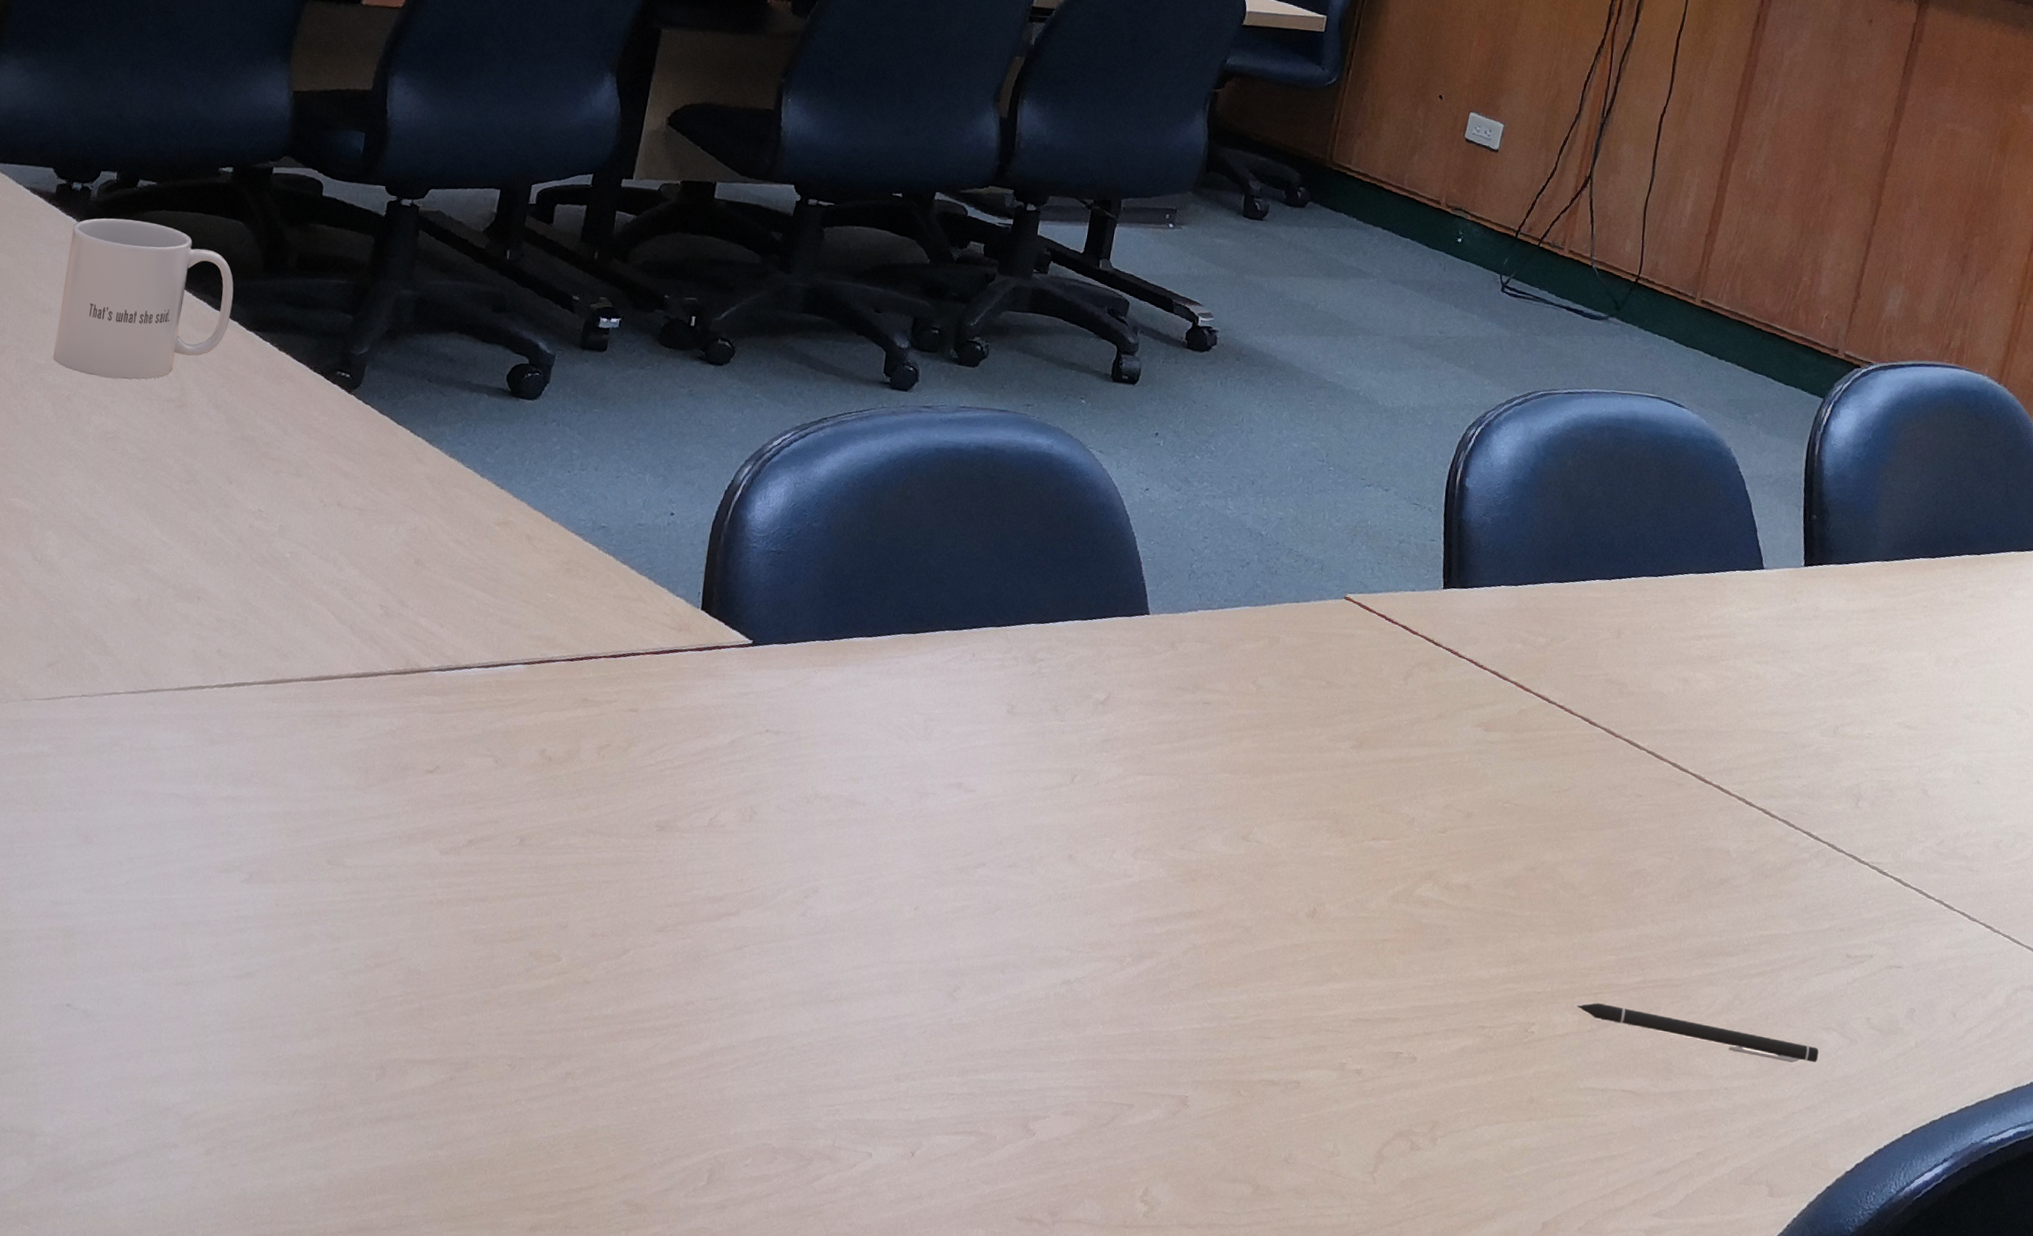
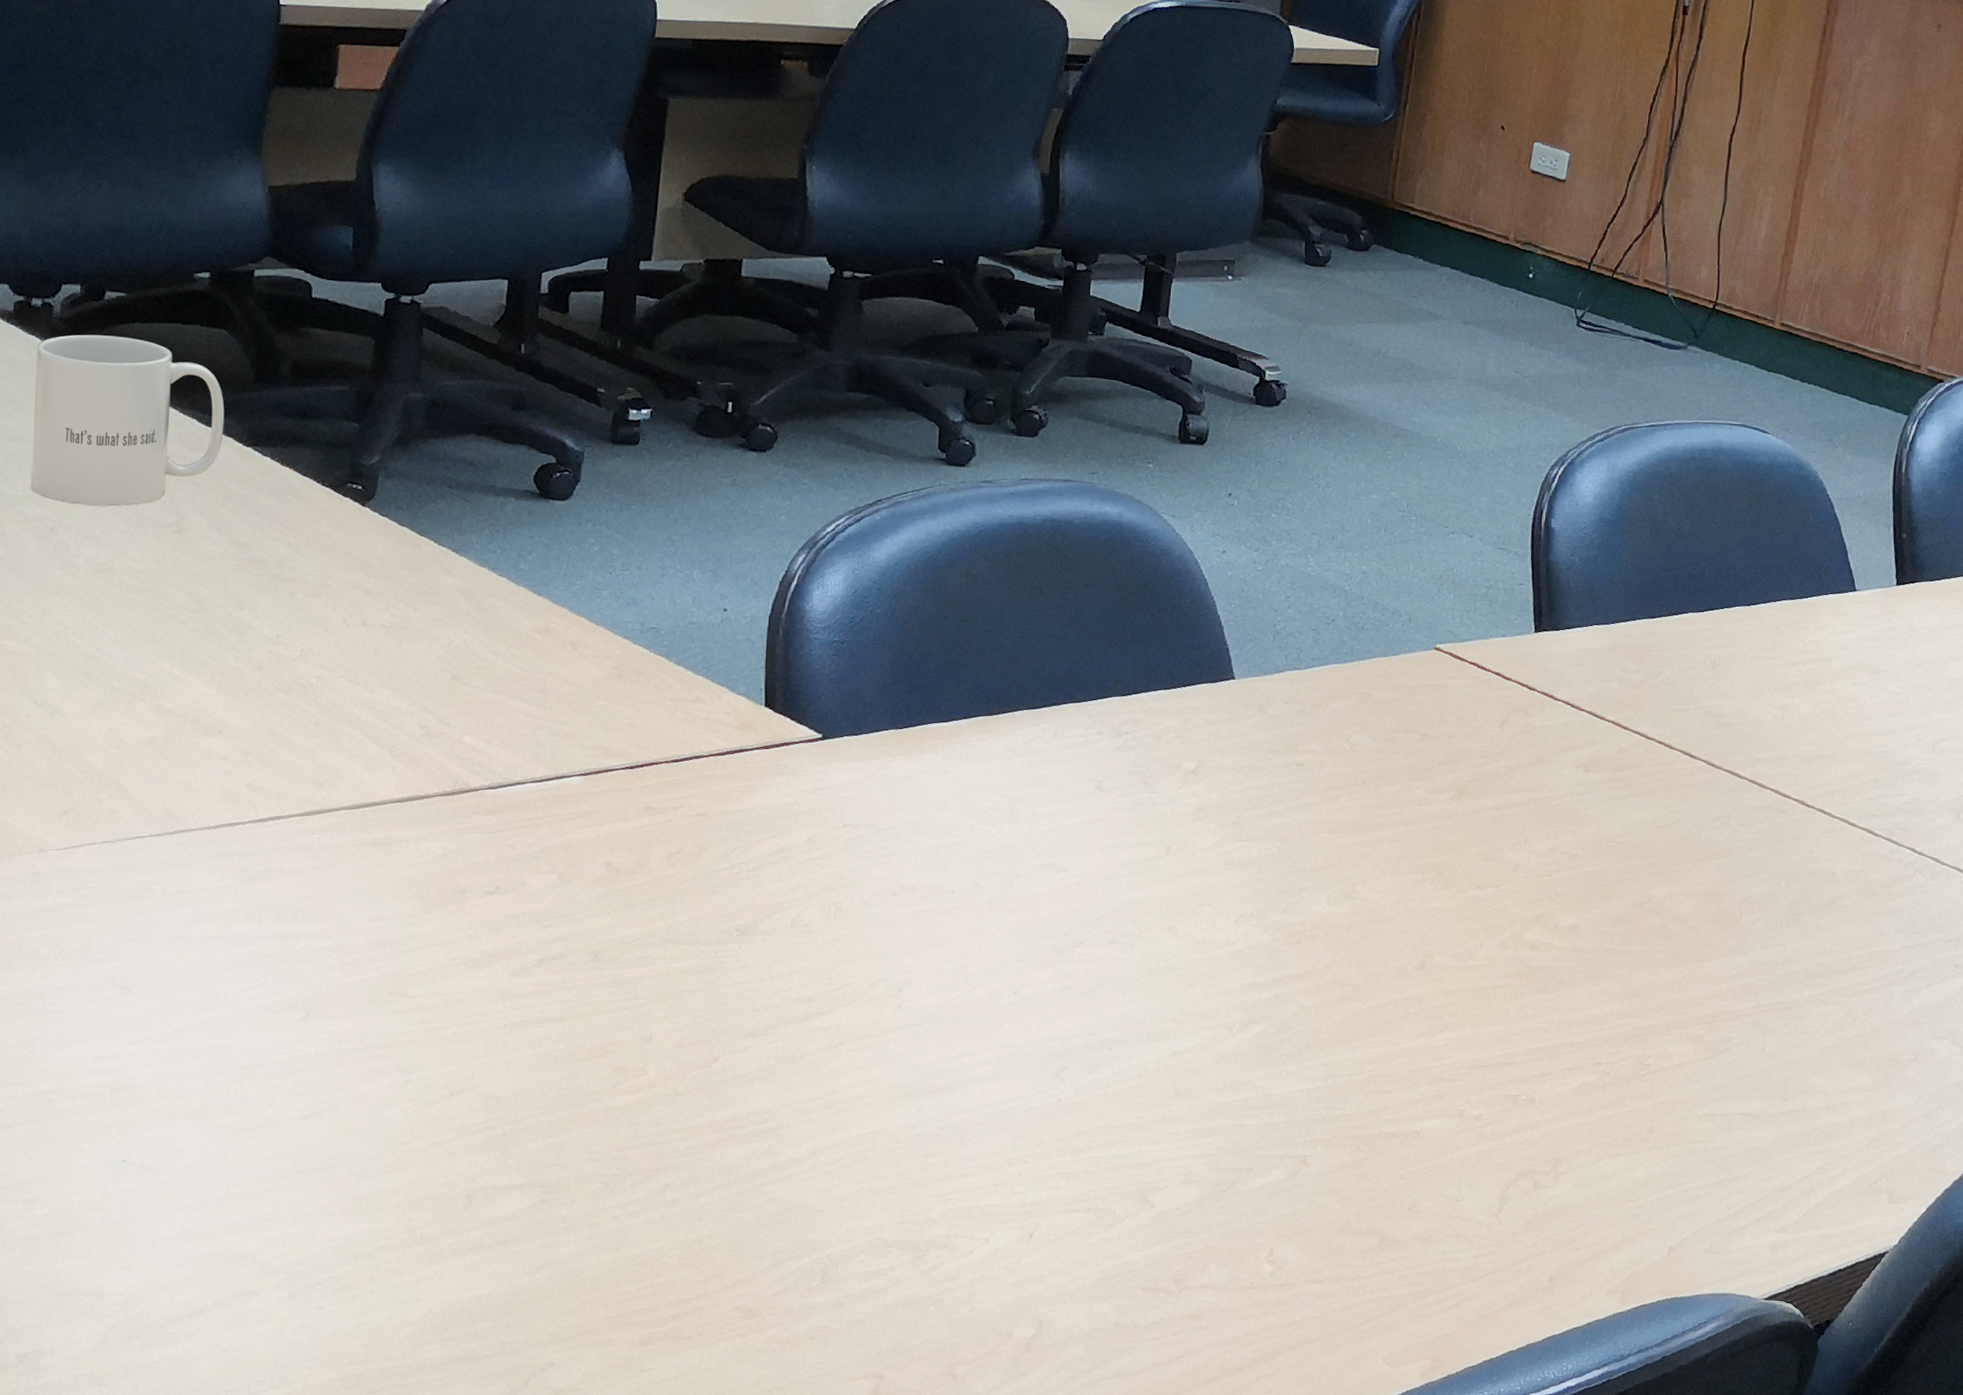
pen: present [1577,1003,1819,1063] -> none [1691,1031,1932,1073]

